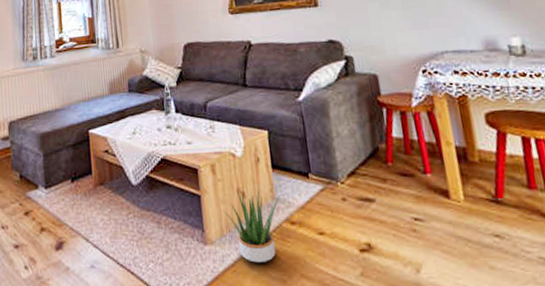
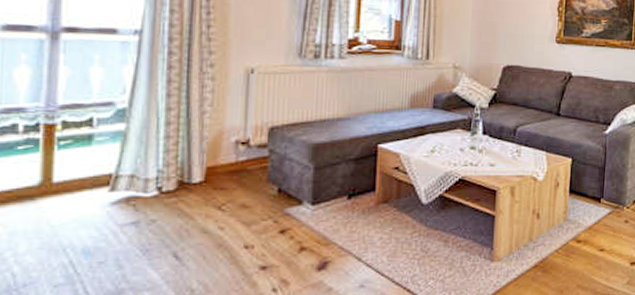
potted plant: present [222,188,280,264] -> none [515,210,572,278]

